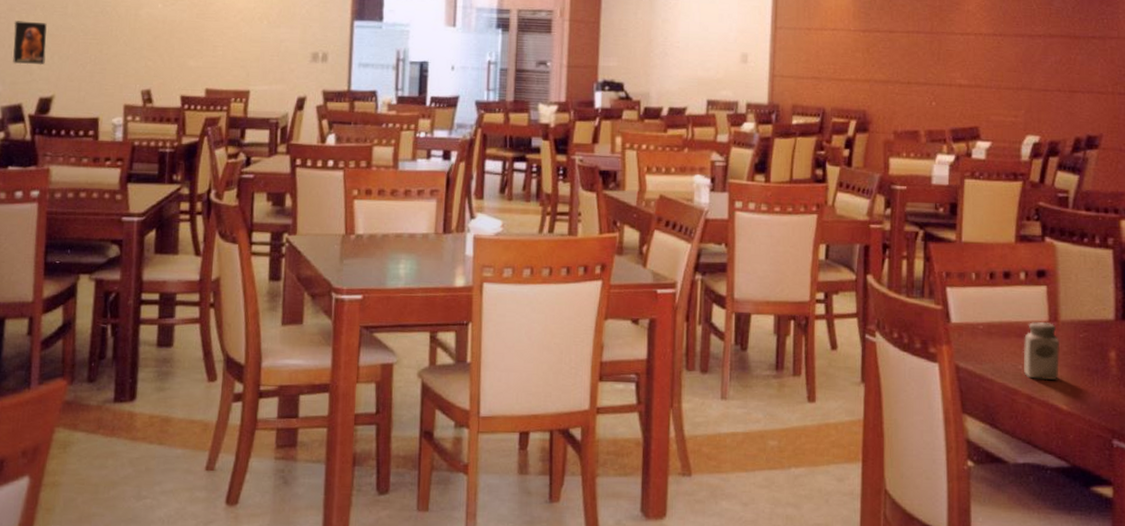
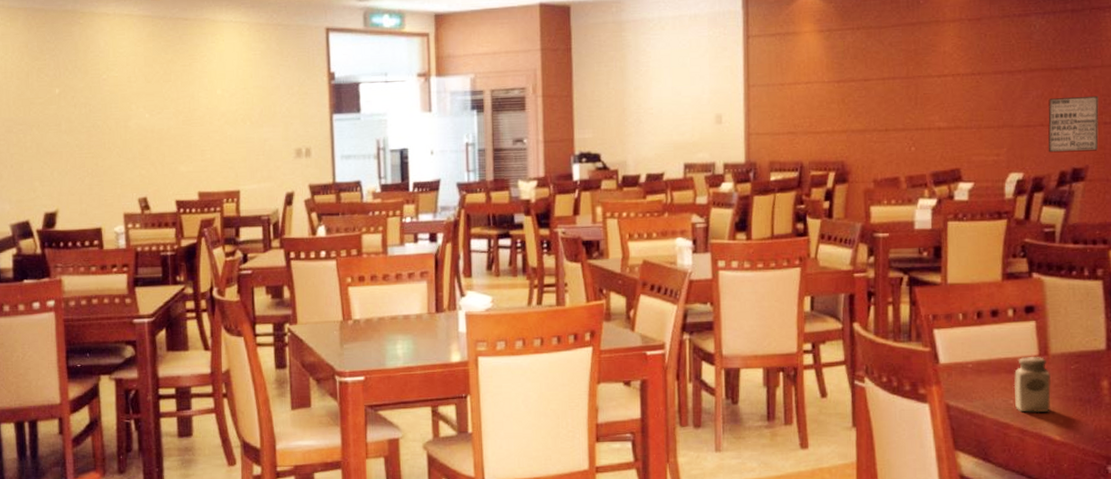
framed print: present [13,21,47,65] -> none [13,141,46,183]
wall art: none [1064,65,1114,120] -> present [1048,95,1099,153]

